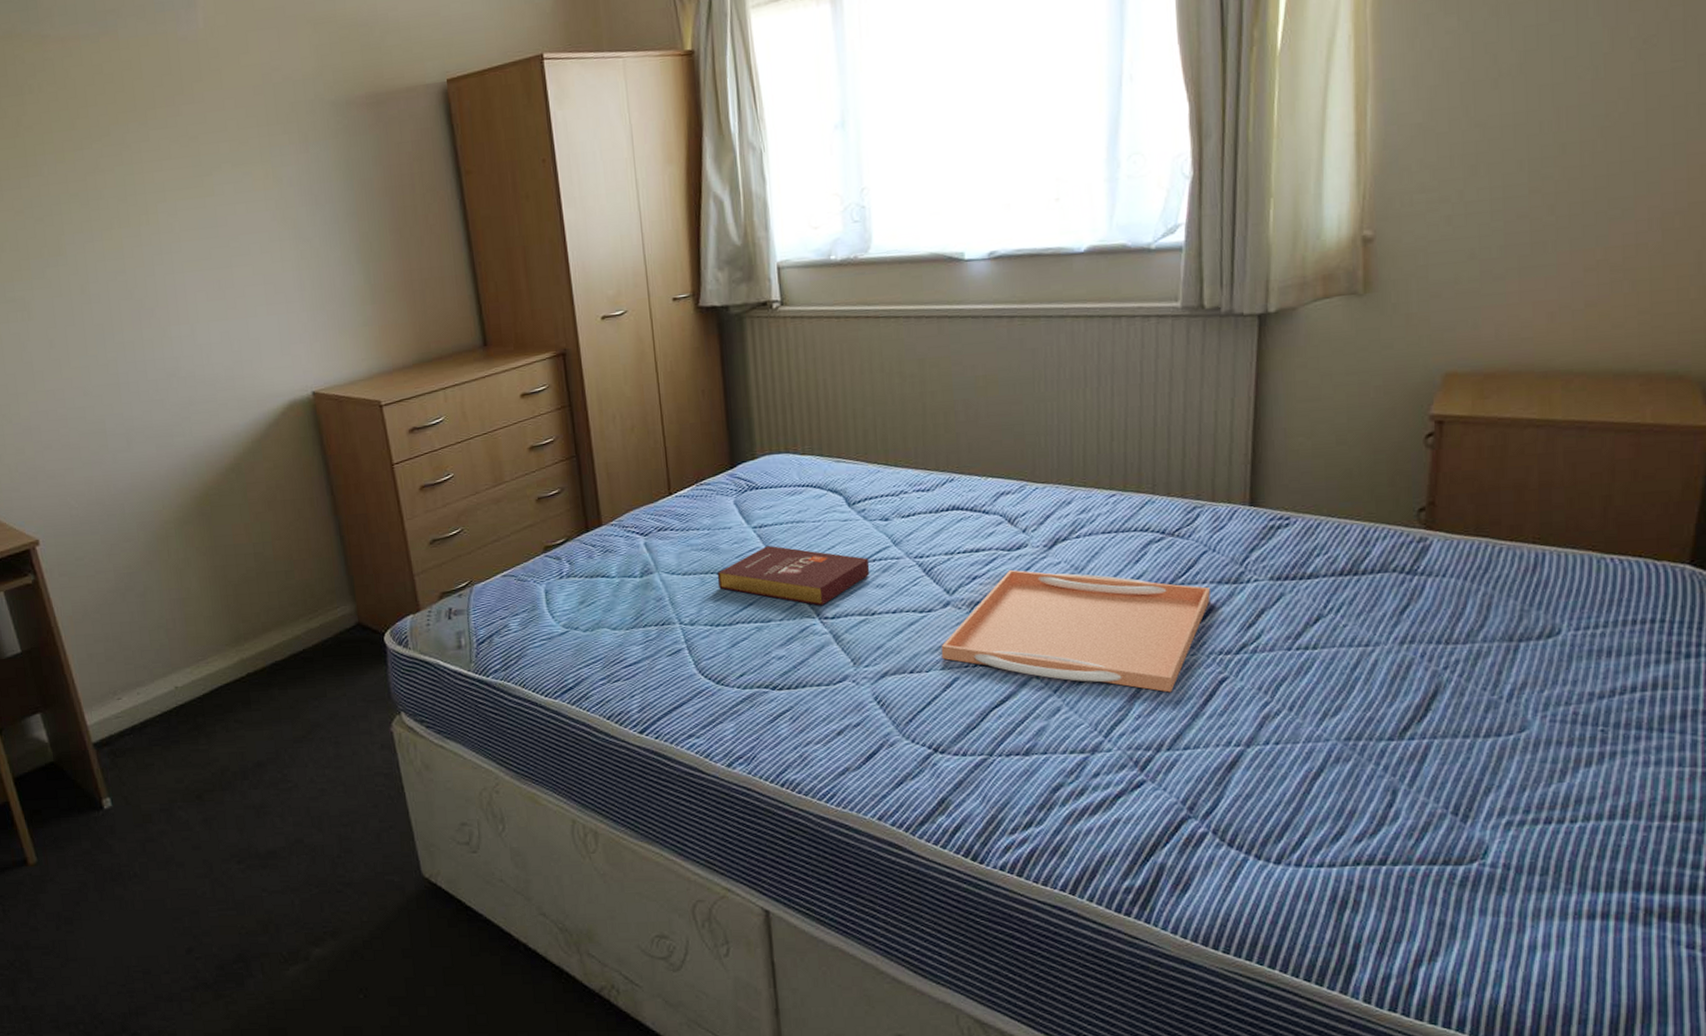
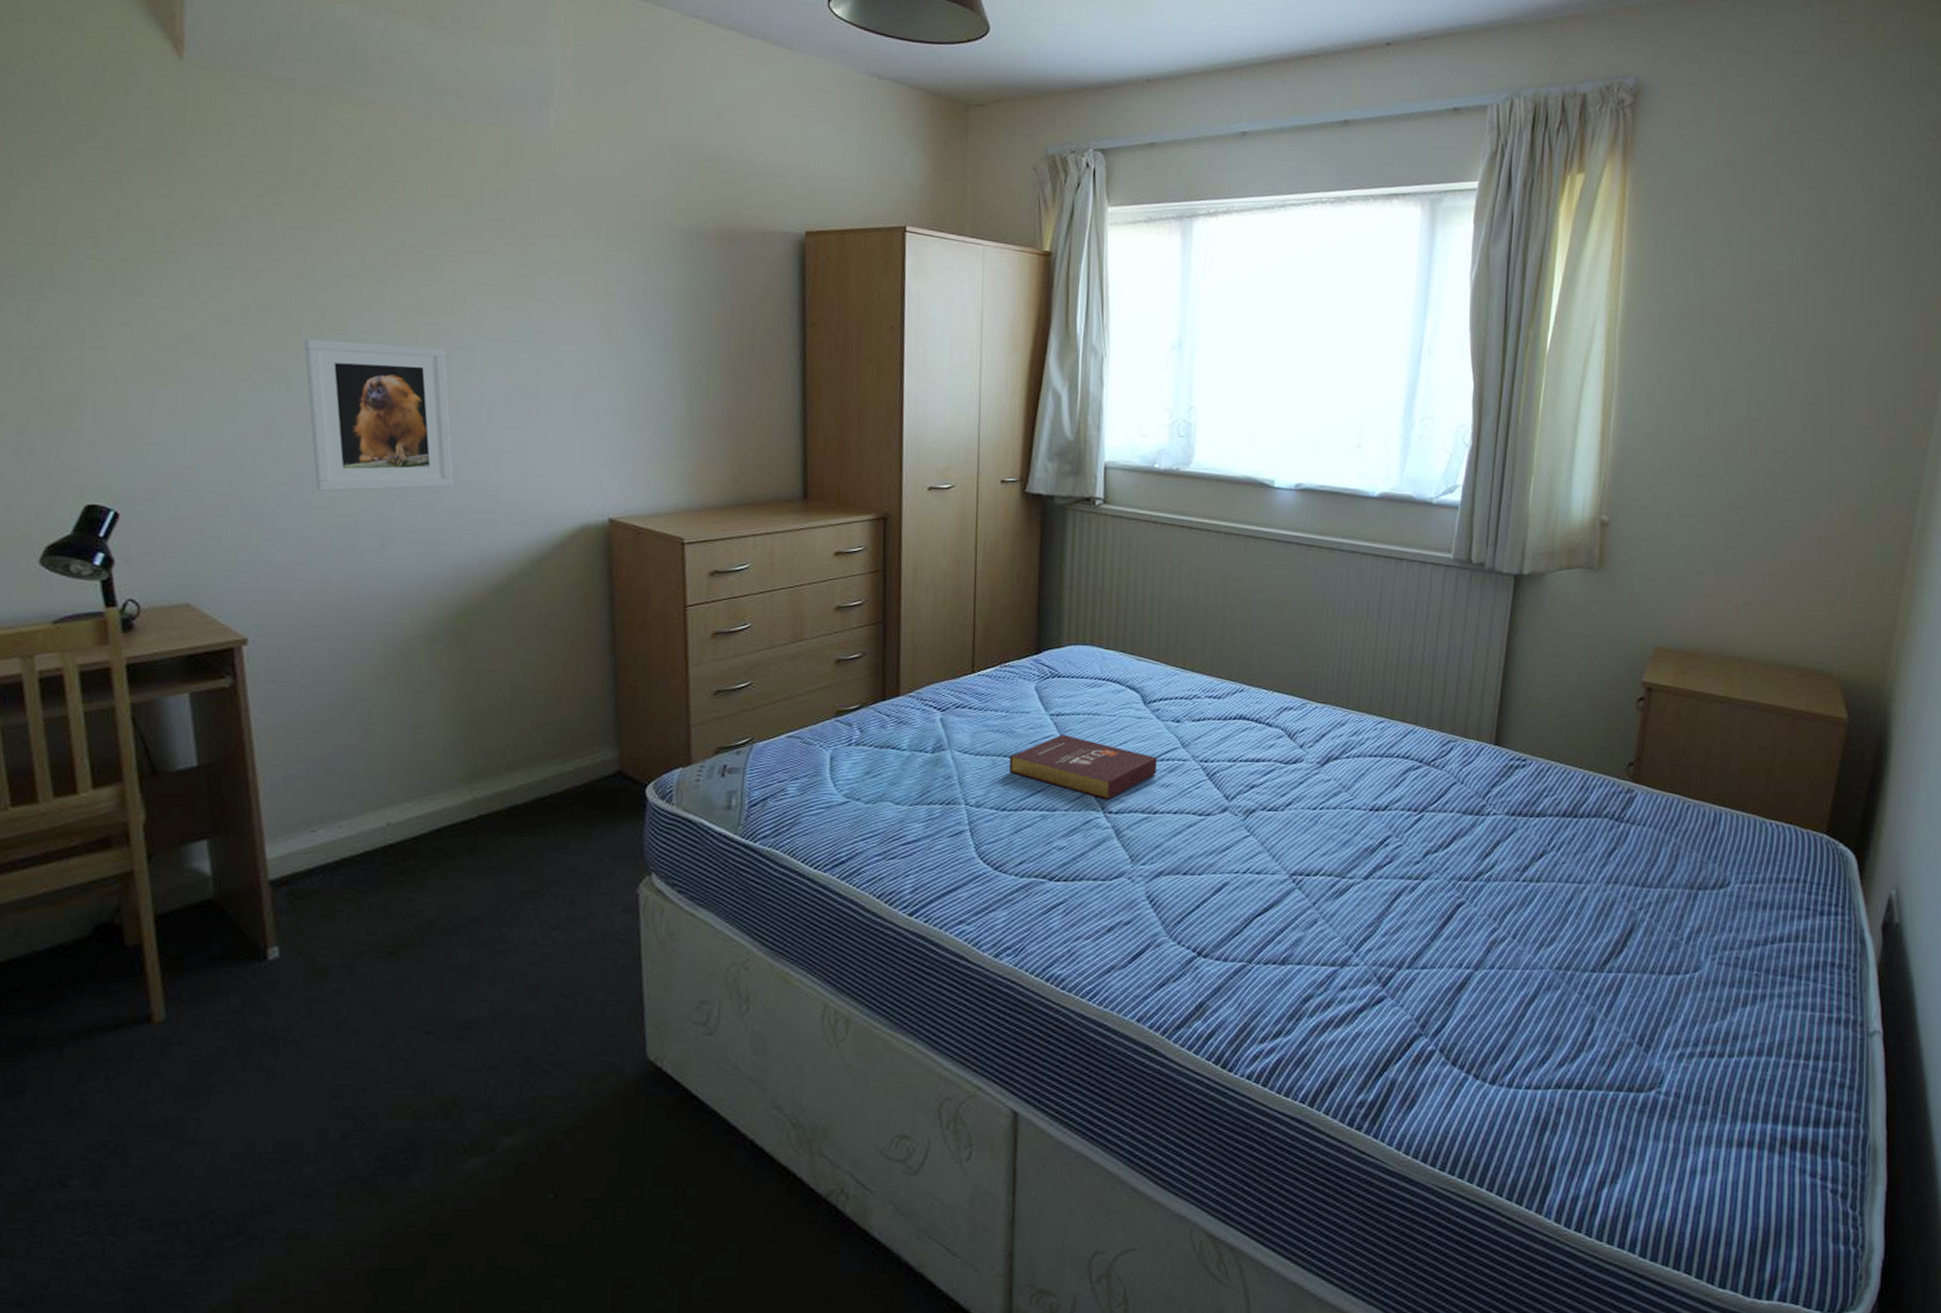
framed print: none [33,255,177,403] -> present [303,339,454,491]
serving tray: present [941,569,1210,693] -> none [1214,782,1456,913]

